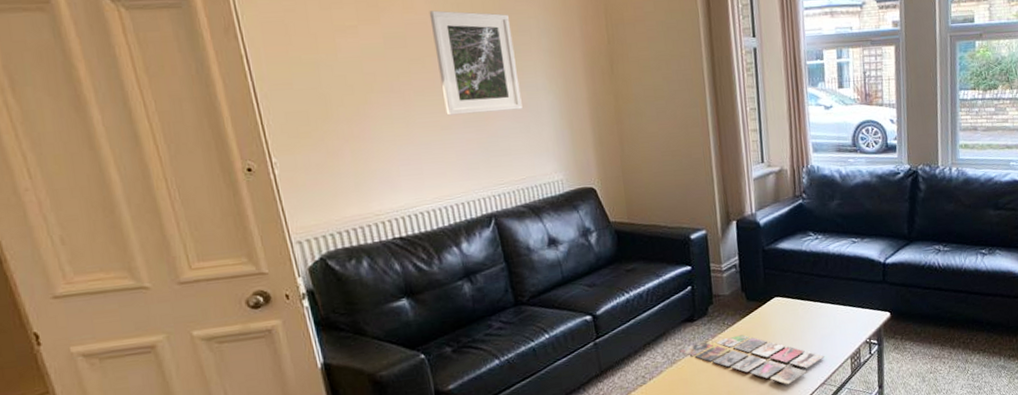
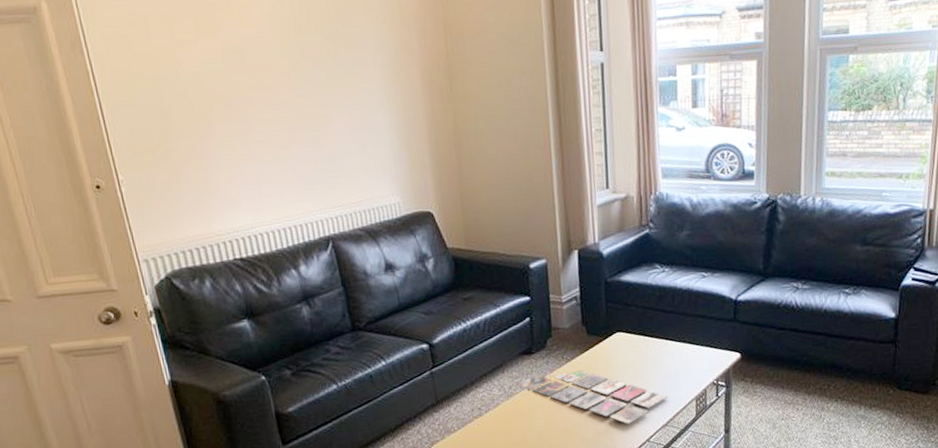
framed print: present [429,10,523,116] -> none [266,23,360,134]

